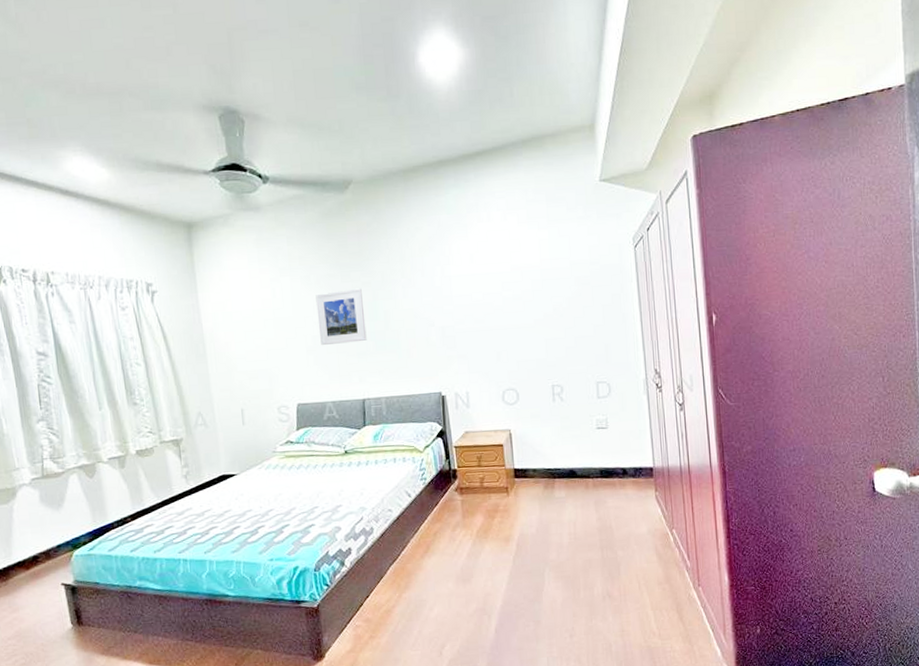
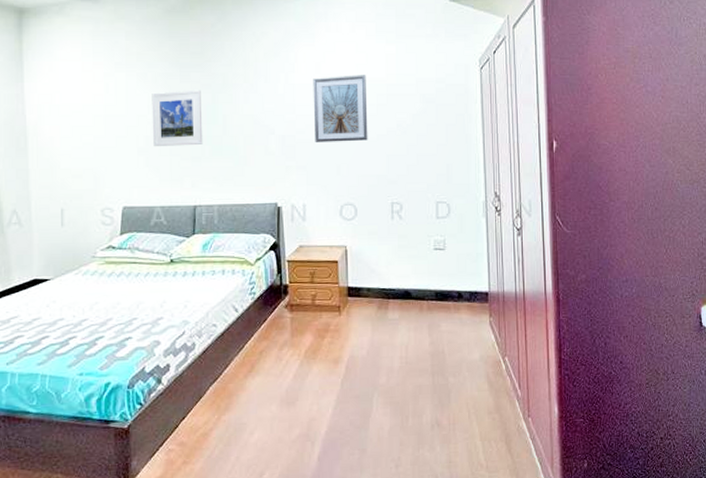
picture frame: none [468,262,526,331] -> present [313,75,368,142]

